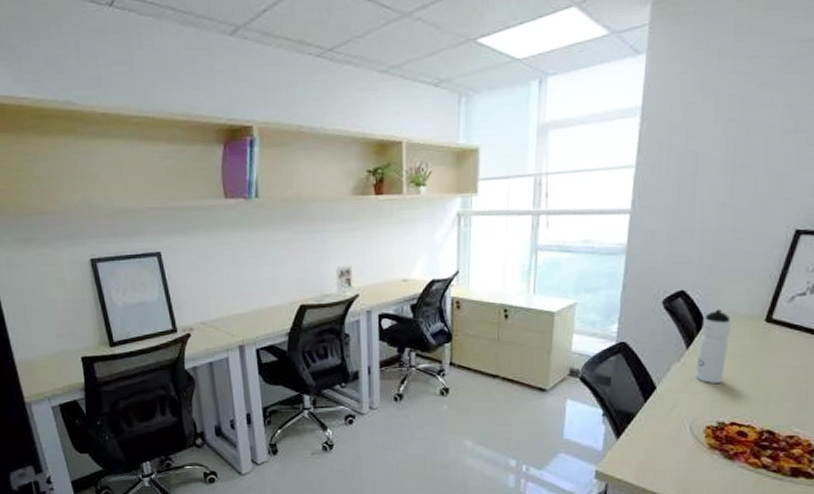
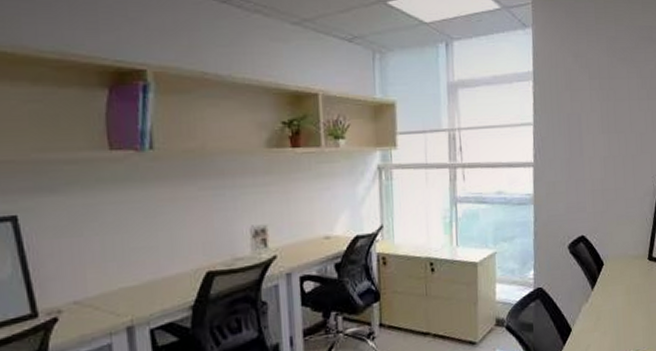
water bottle: present [695,309,732,383] -> none [601,251,624,321]

